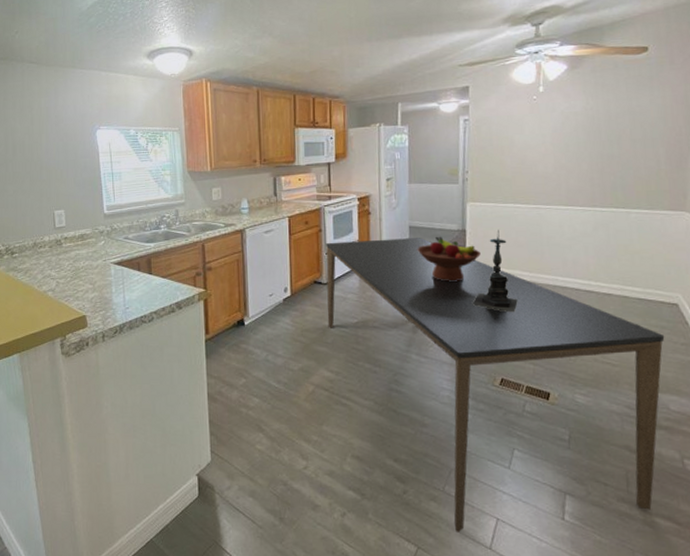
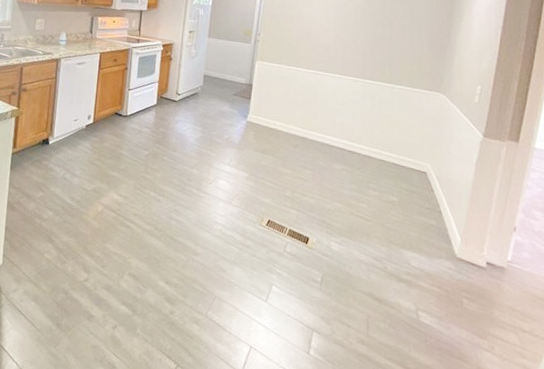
dining table: present [325,238,665,532] -> none [122,80,413,355]
fruit bowl: present [417,236,481,282] -> none [208,86,263,129]
candle holder: present [472,230,518,313] -> none [250,88,290,163]

